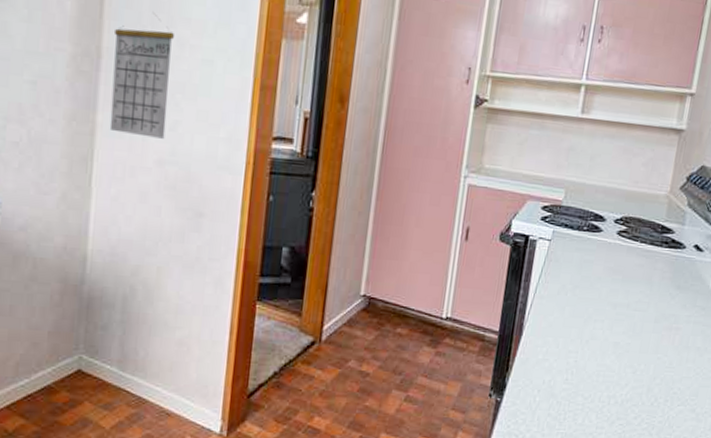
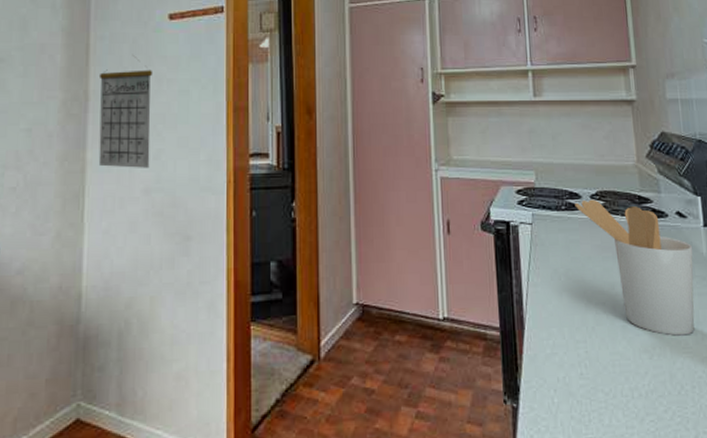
utensil holder: none [597,223,701,357] -> present [574,199,695,336]

